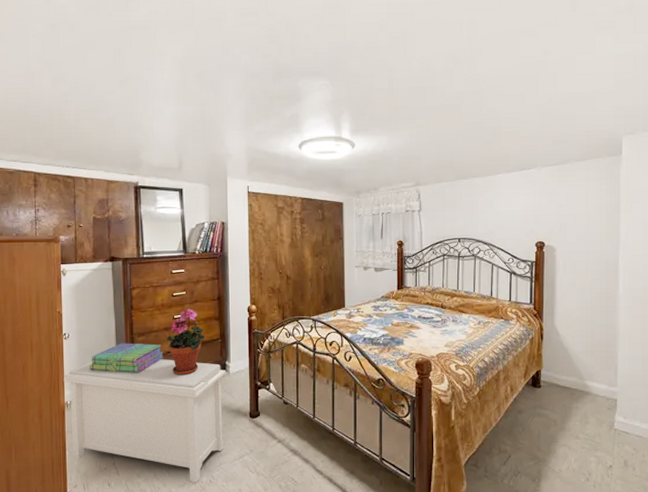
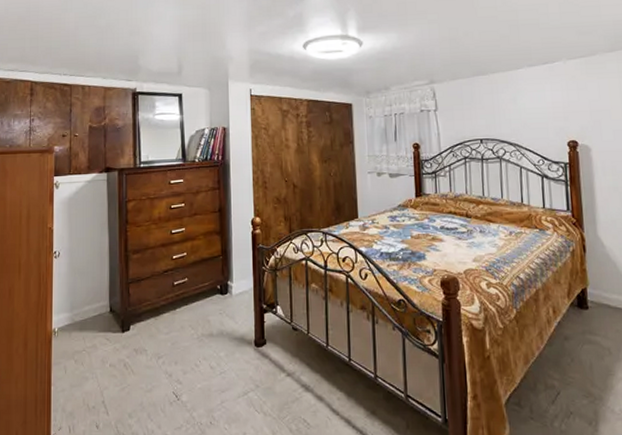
bench: present [63,359,226,483] -> none [51,279,228,425]
stack of books: present [89,343,164,374] -> none [80,261,160,296]
potted plant: present [167,309,205,376] -> none [164,222,205,298]

